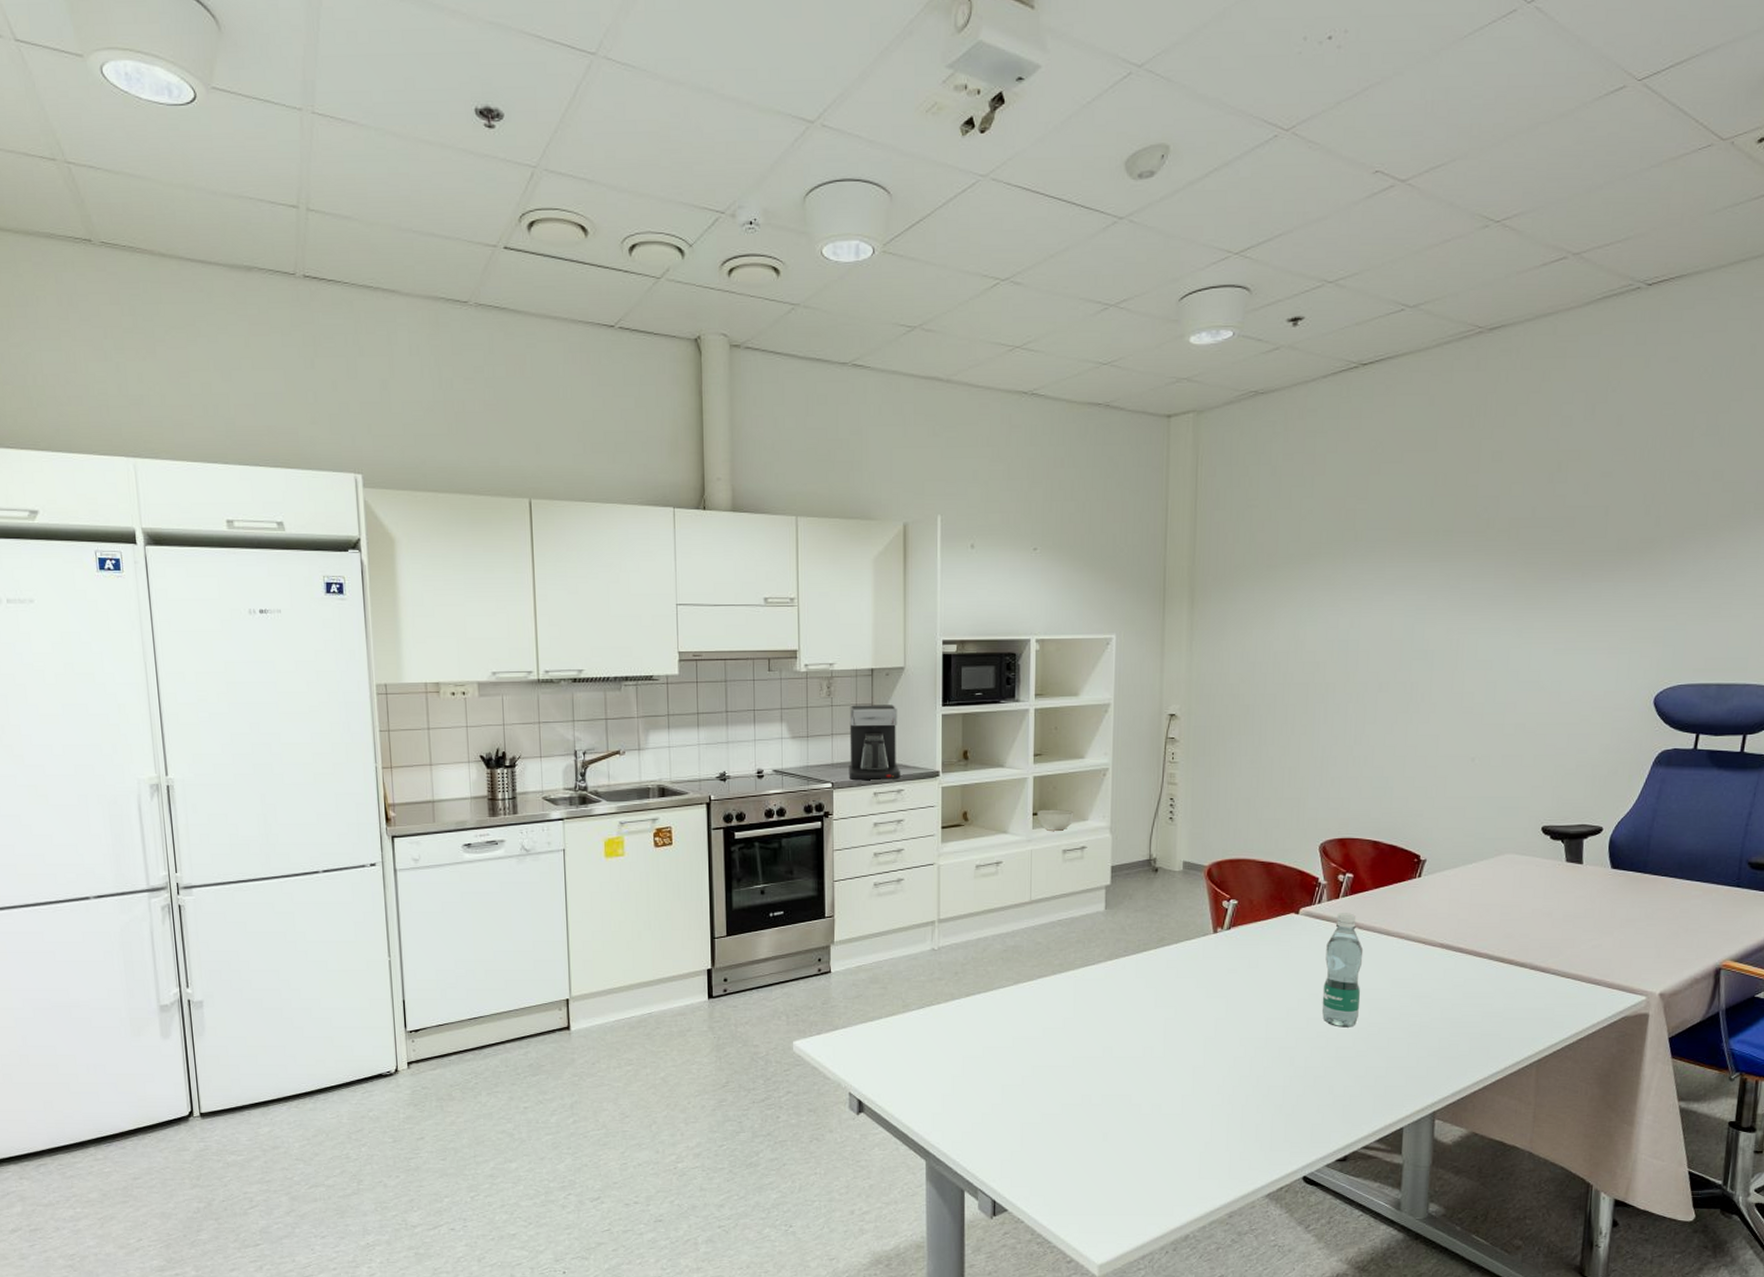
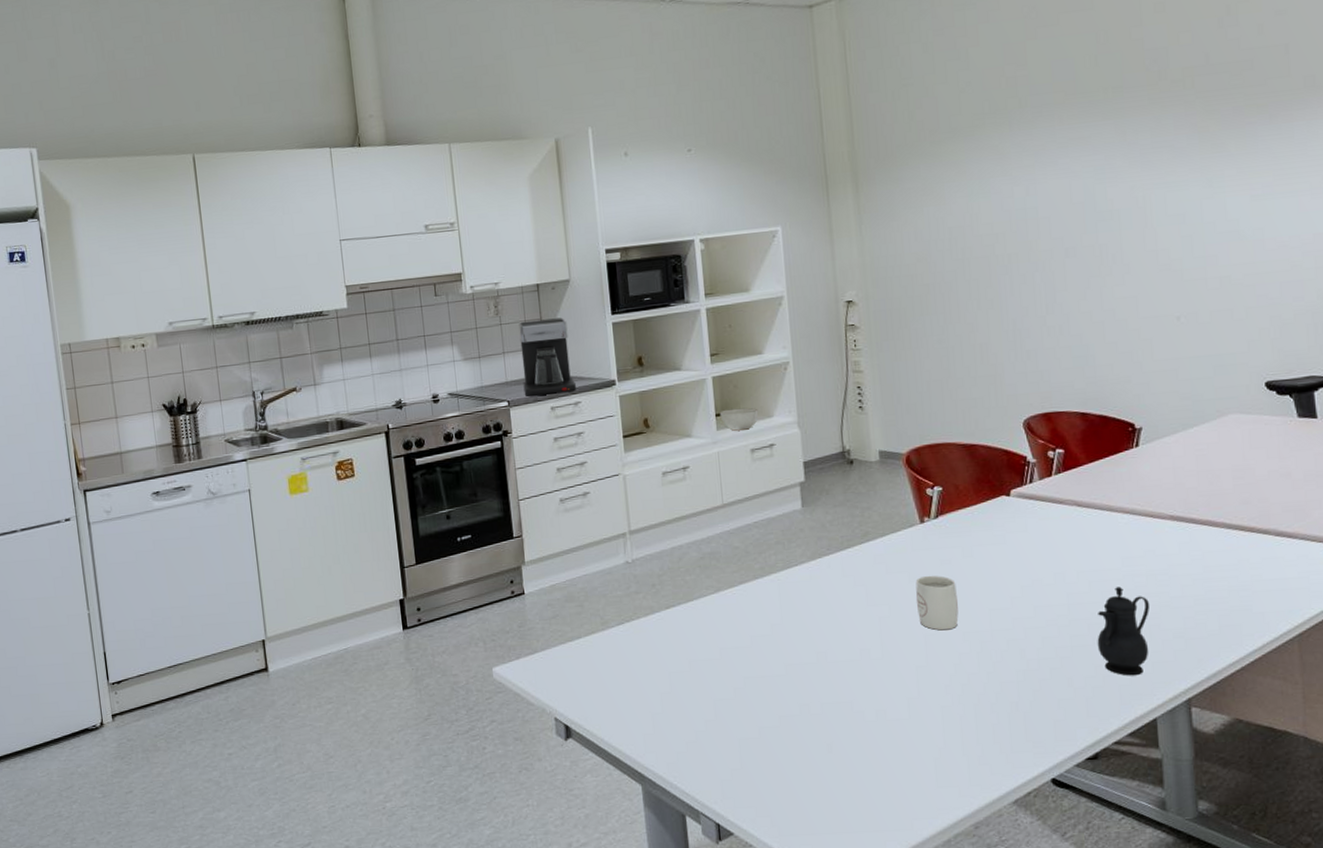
mug: none [1200,982,1239,1035] -> present [915,575,959,631]
bottle: present [1321,913,1364,1028] -> none [1044,490,1091,614]
coffeepot: none [1359,1006,1411,1088] -> present [1097,586,1149,676]

